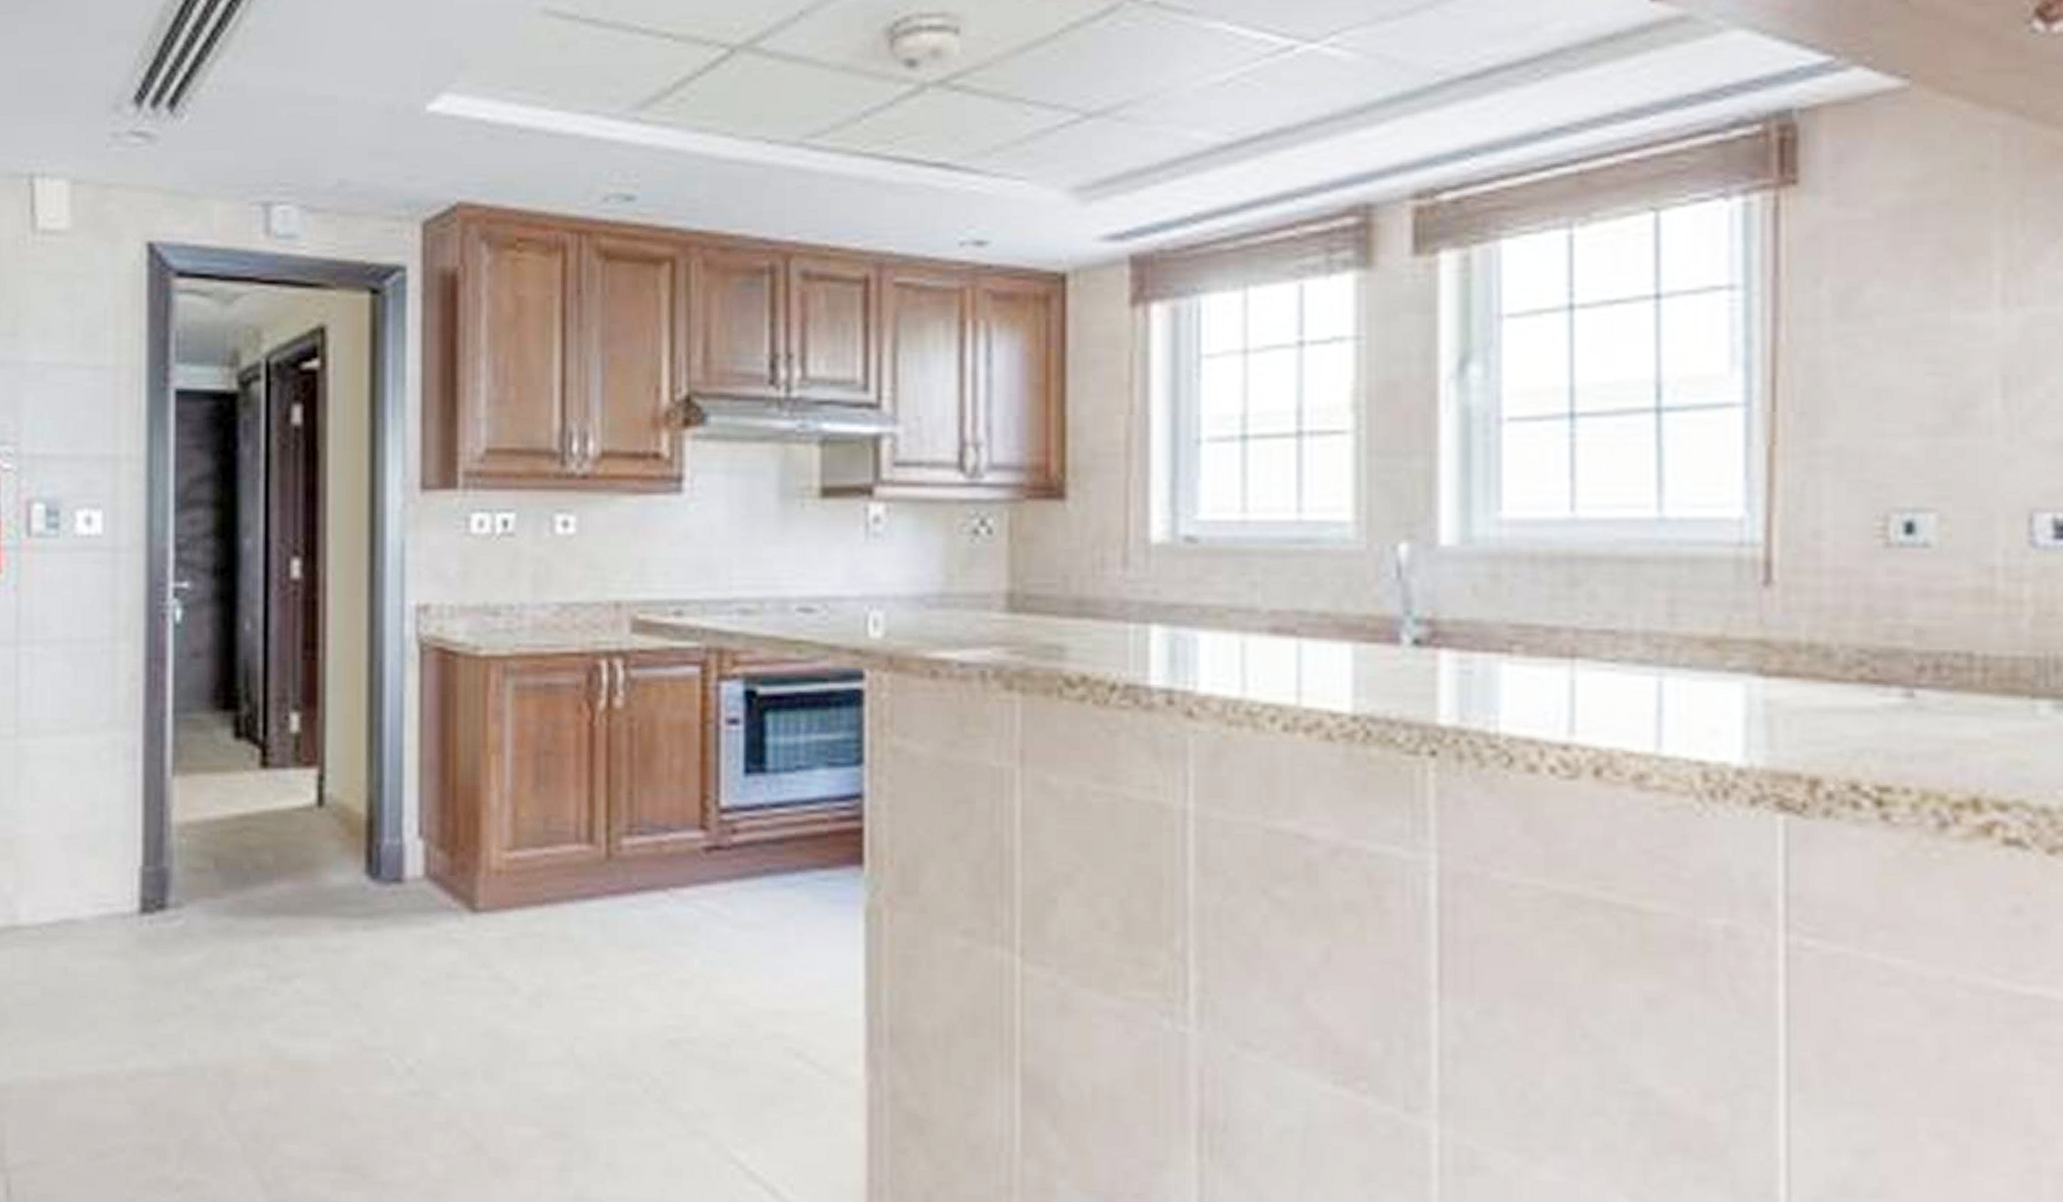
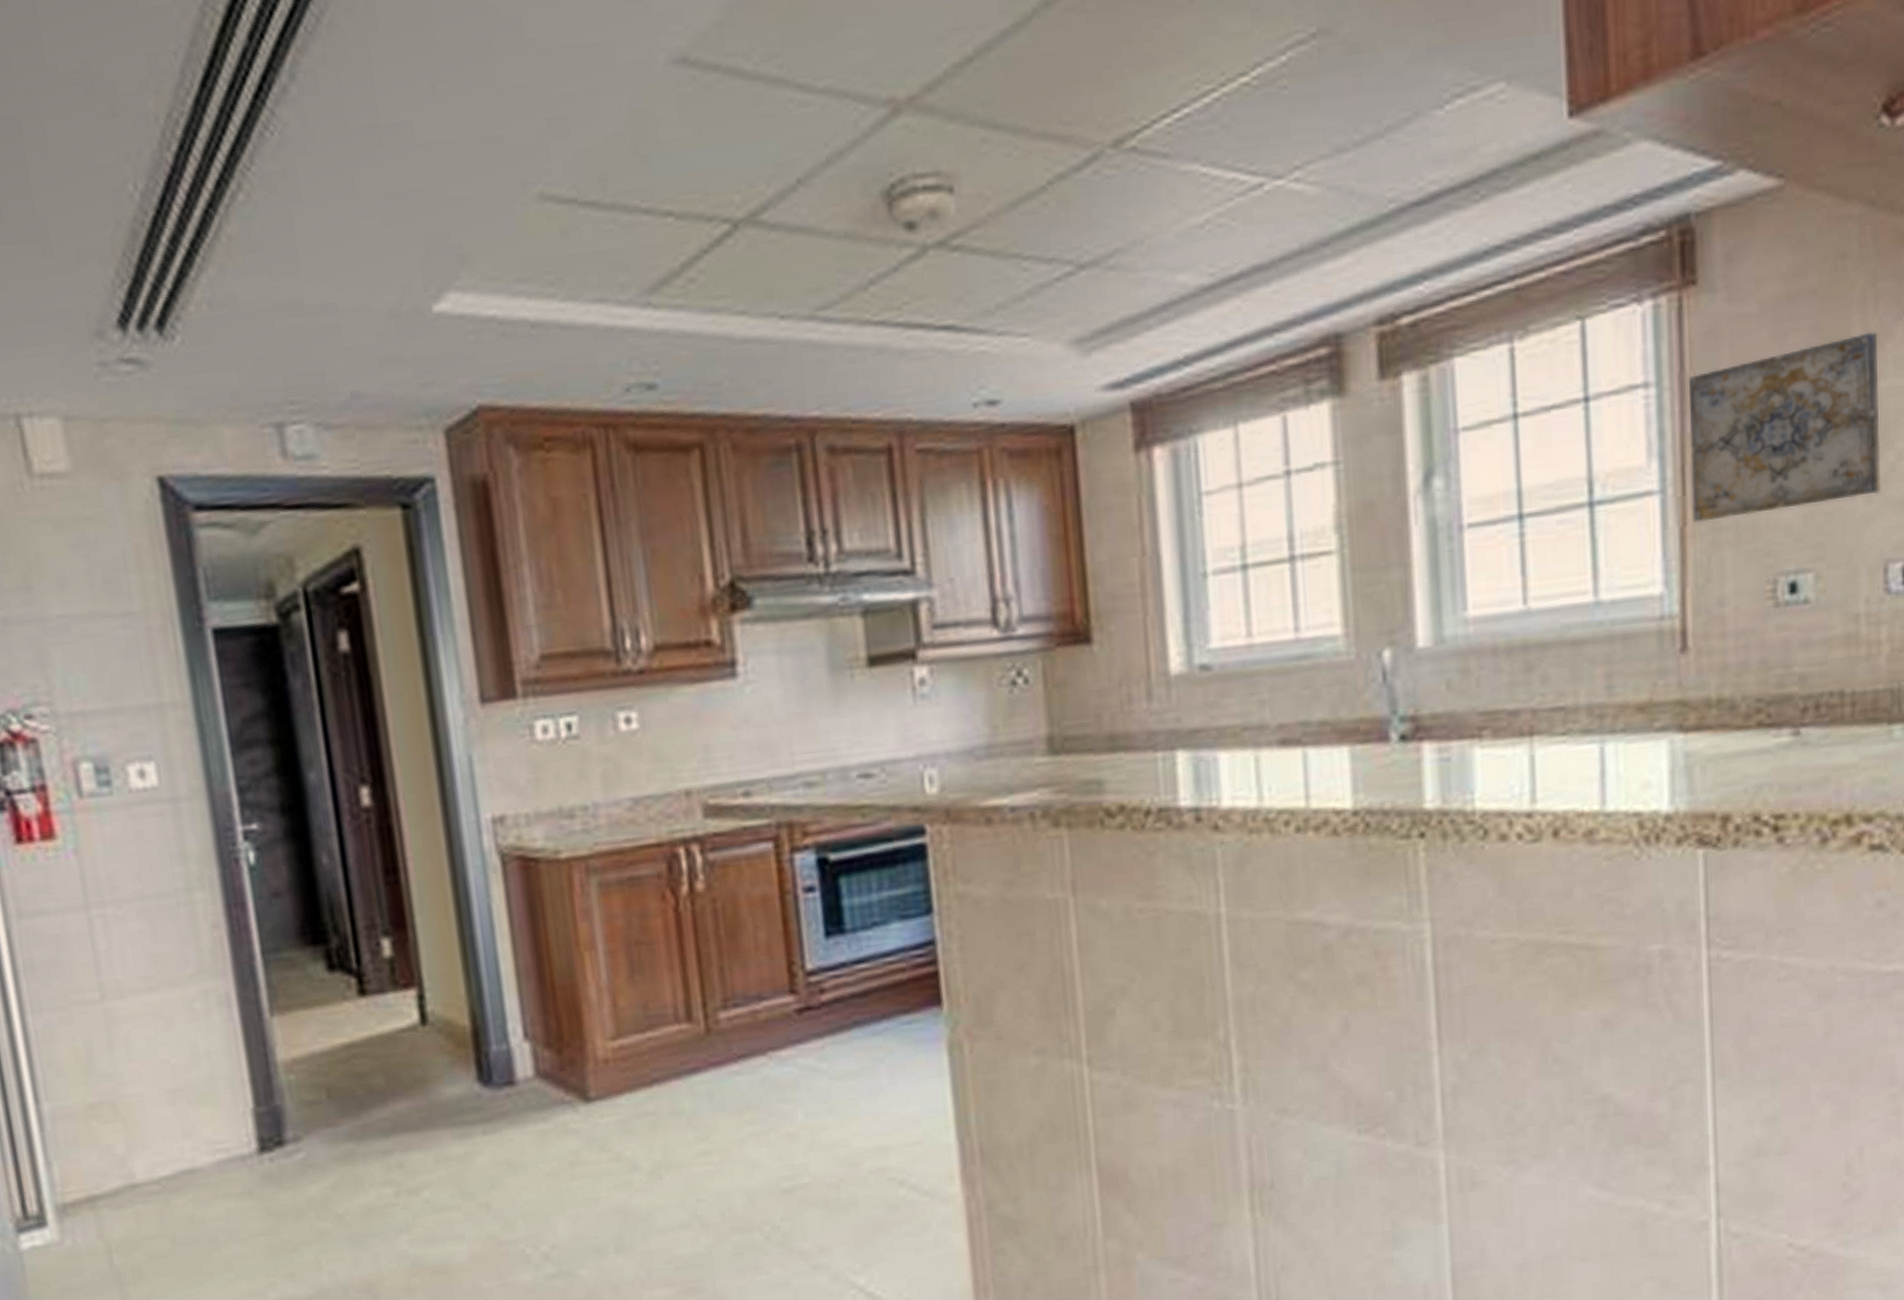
wall art: none [1783,251,2027,443] -> present [1688,330,1881,523]

